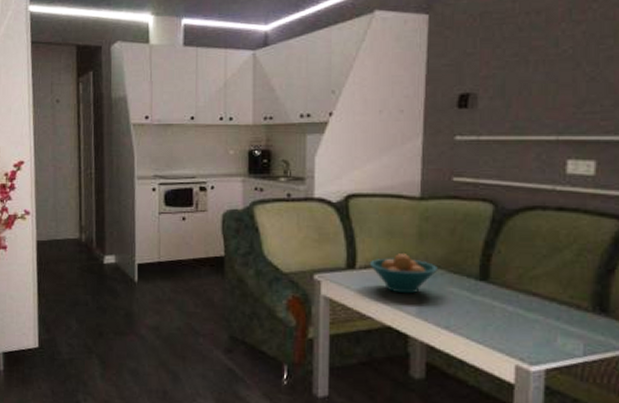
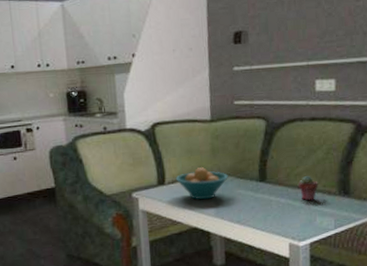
potted succulent: none [534,281,563,314] -> present [298,176,319,201]

